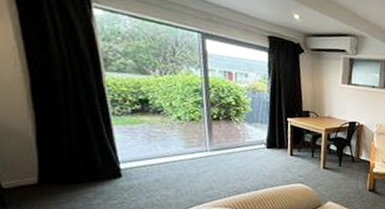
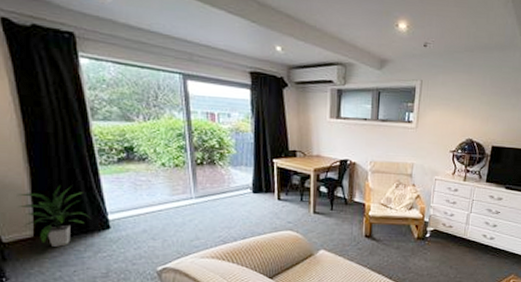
indoor plant: none [20,133,100,194] -> present [17,185,89,247]

